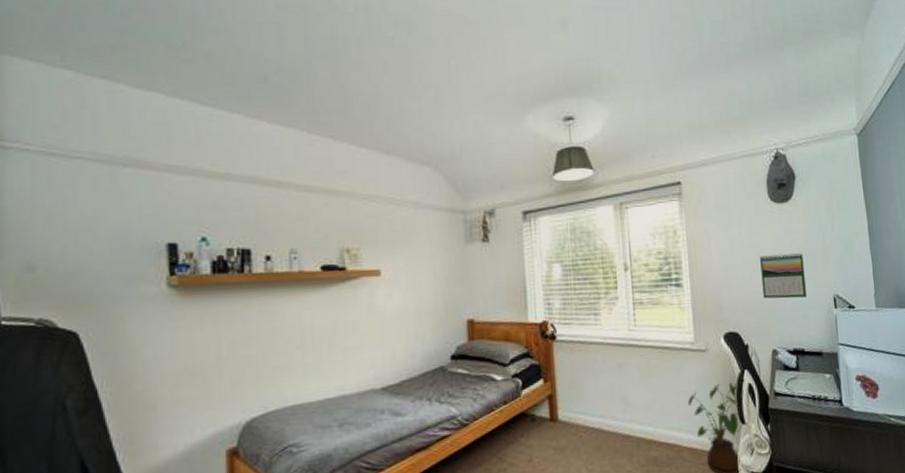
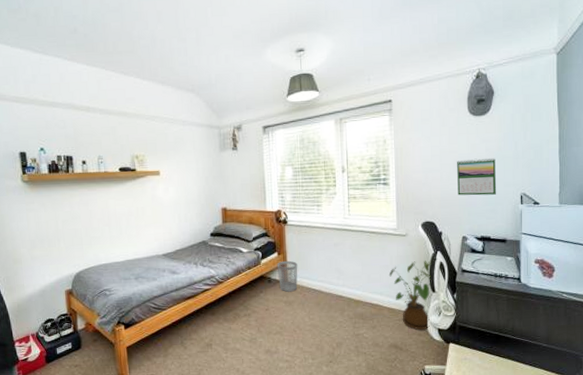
wastebasket: none [542,389,571,434] -> present [277,260,298,292]

